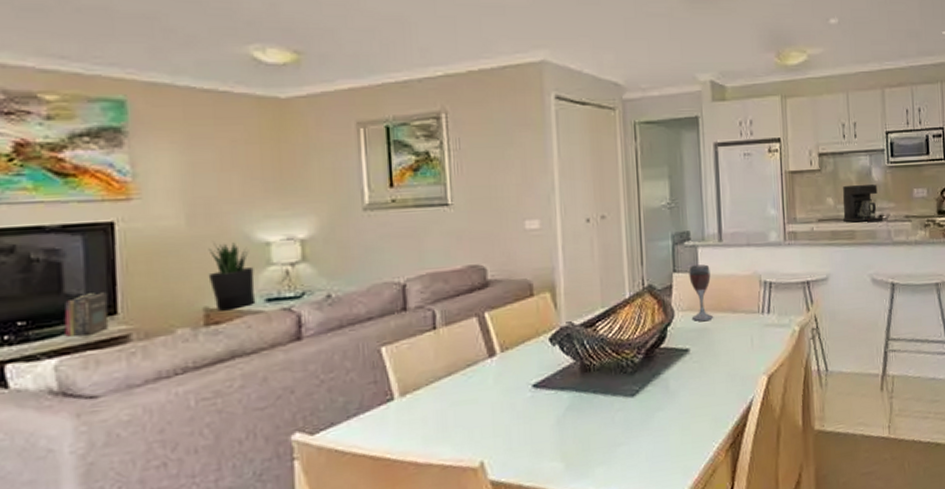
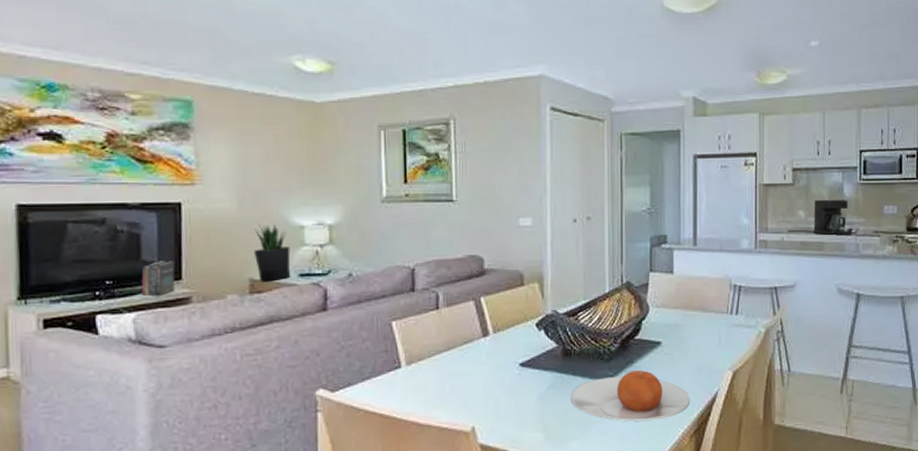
plate: none [591,382,725,441] -> present [570,370,691,422]
cup: present [689,264,713,321] -> none [664,266,684,317]

